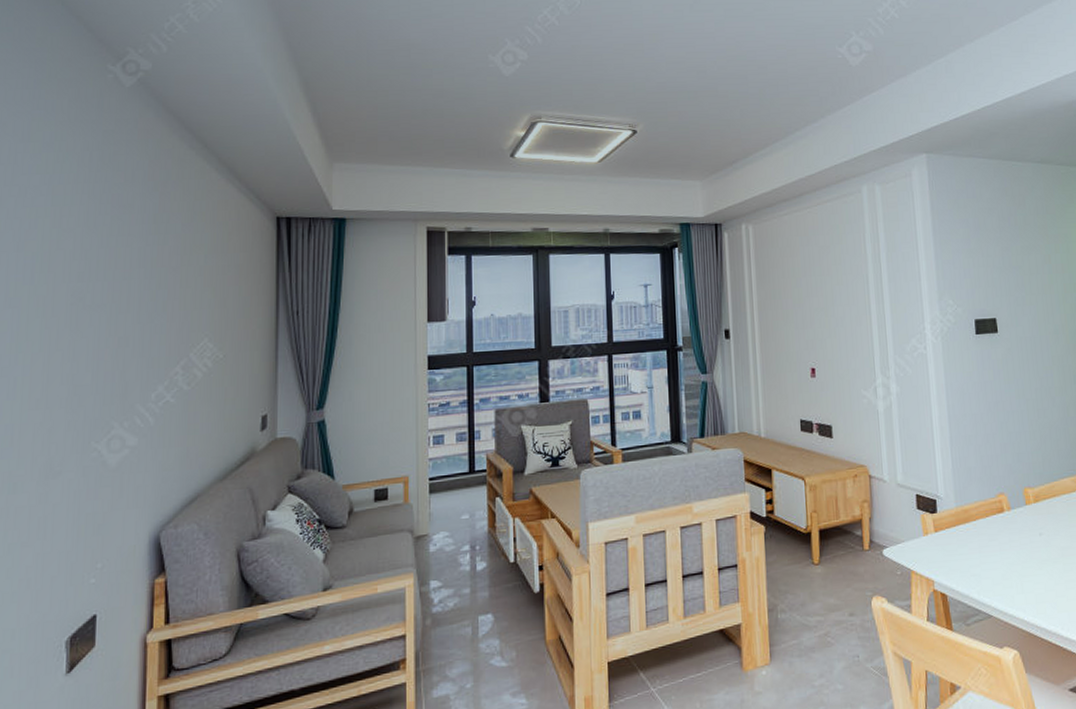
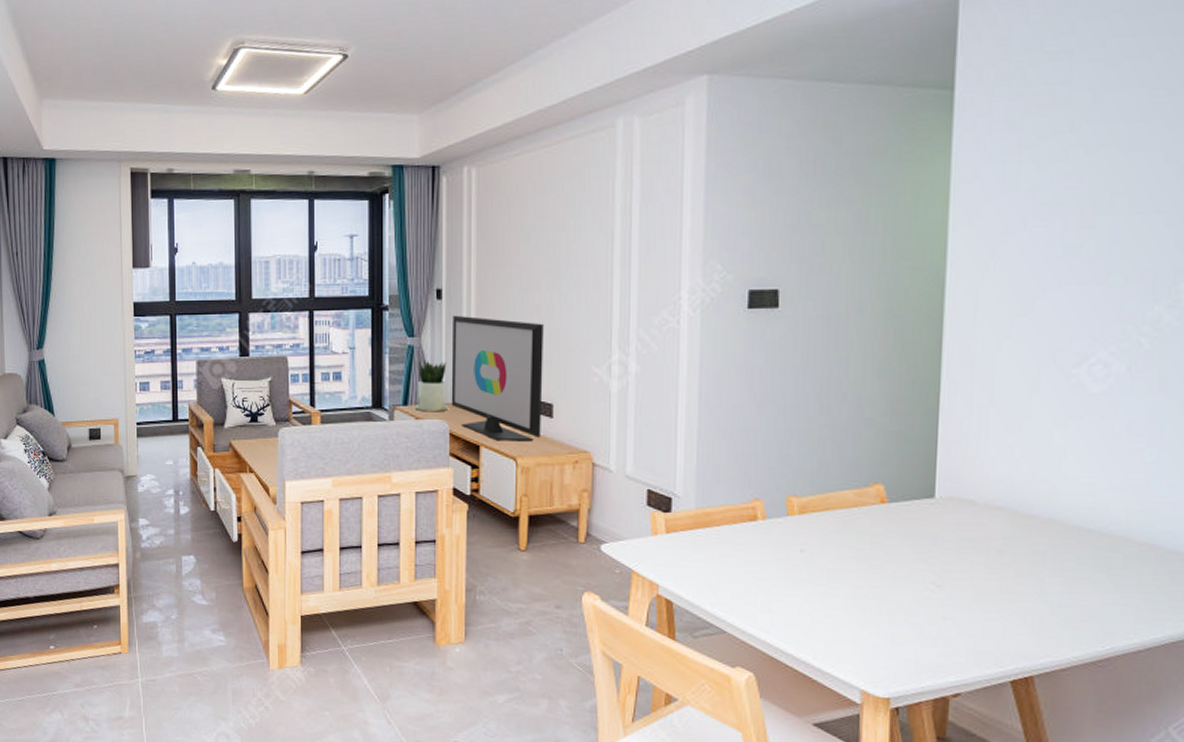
planter: none [711,394,742,442] -> present [415,359,449,412]
television: none [740,352,824,464] -> present [451,315,544,442]

